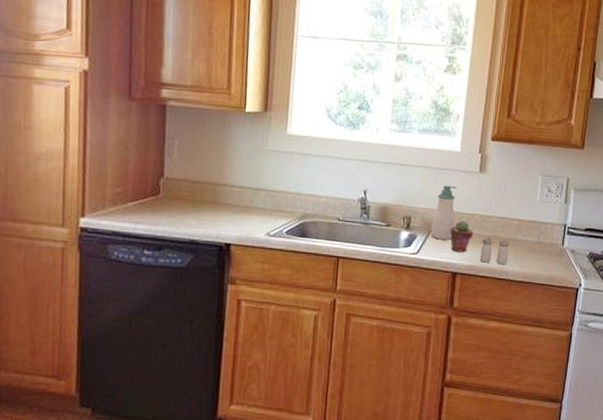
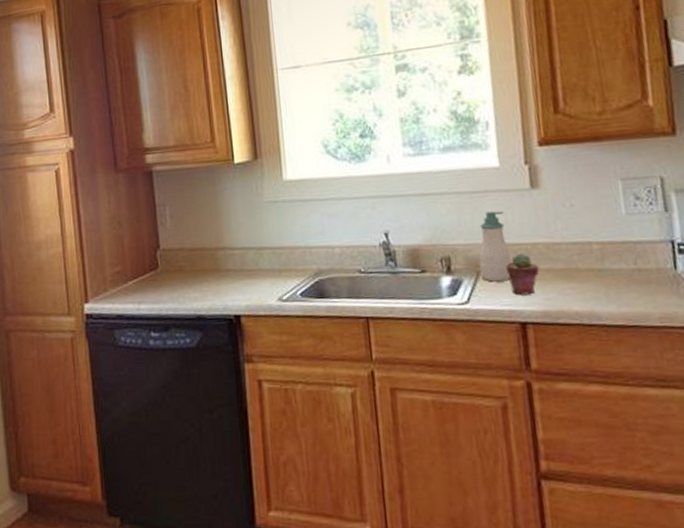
salt and pepper shaker: present [479,237,510,265] -> none [553,270,597,306]

